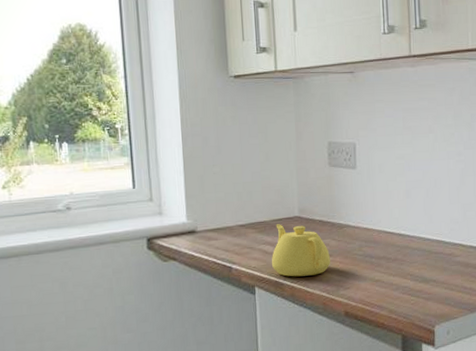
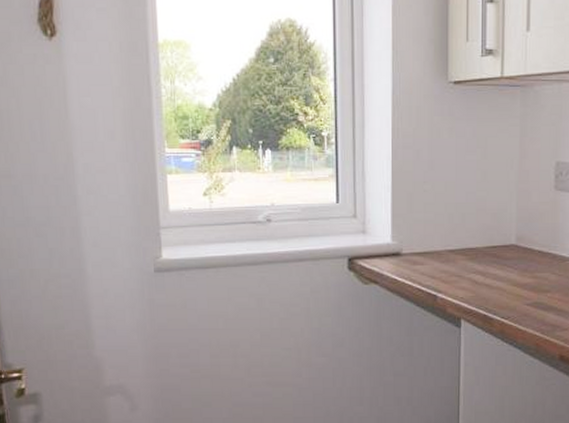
teapot: present [271,224,330,277] -> none [481,252,548,312]

